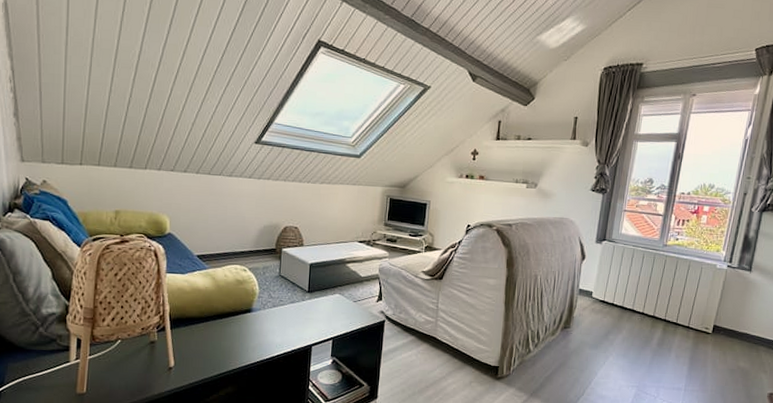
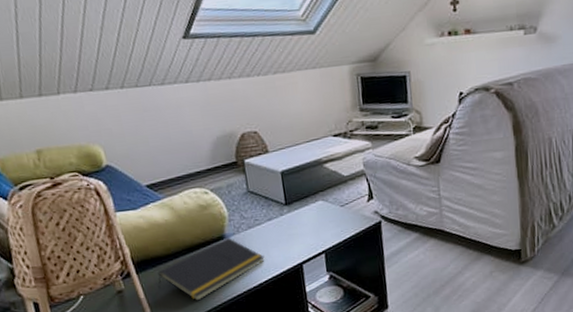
notepad: none [186,312,281,363] -> present [158,238,265,301]

